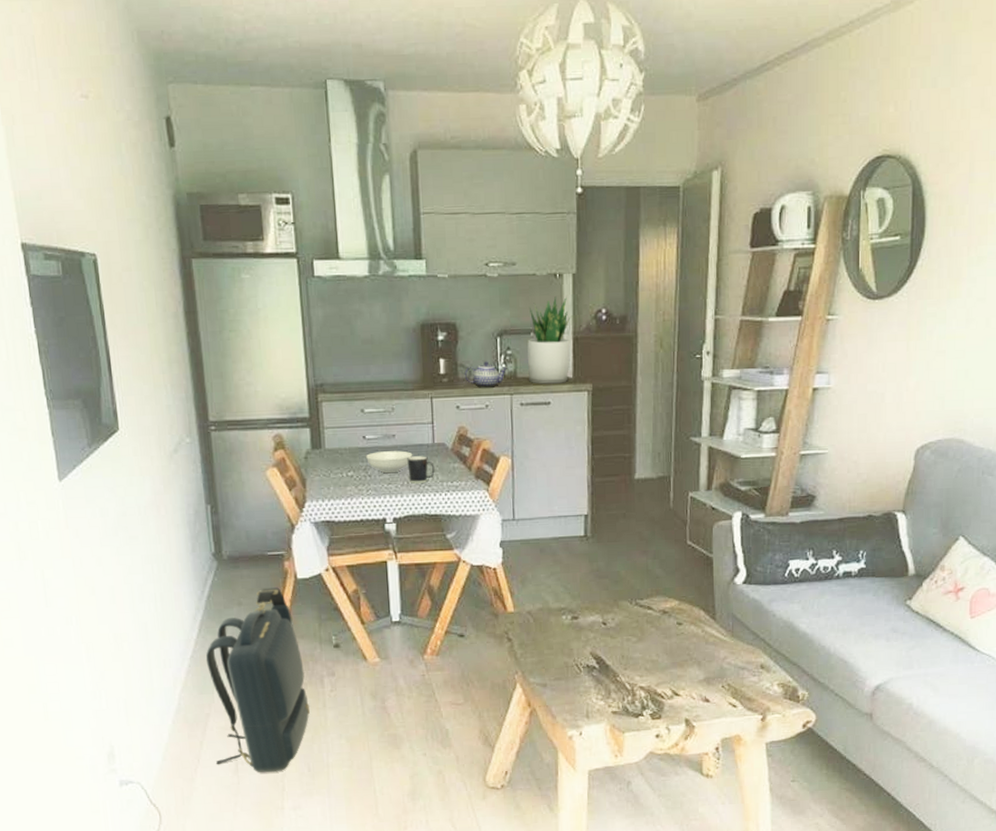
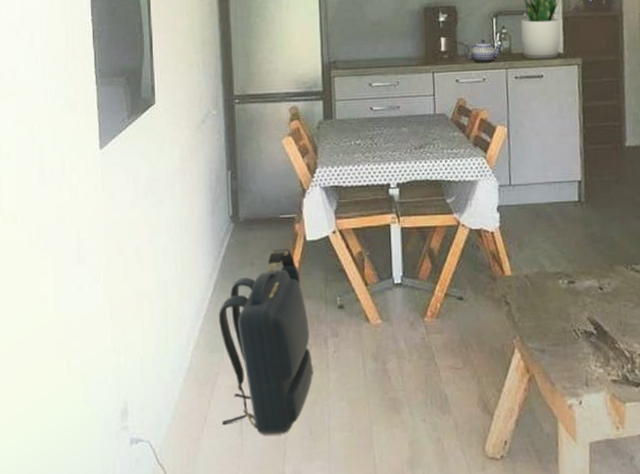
bowl: present [365,451,413,474] -> none [372,121,416,142]
mug: present [407,456,435,484] -> none [410,125,436,151]

